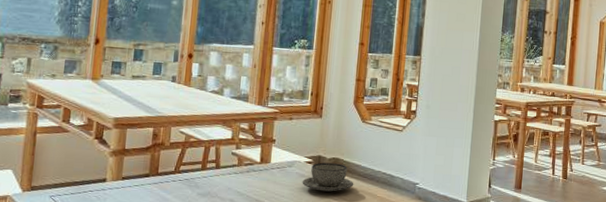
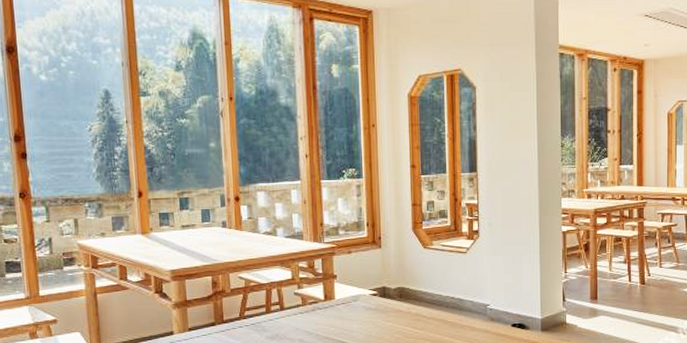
teacup: present [302,162,354,192] -> none [369,293,423,322]

